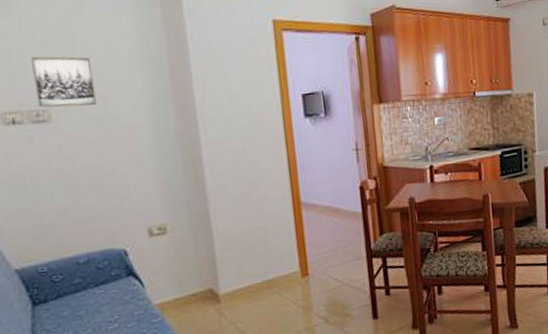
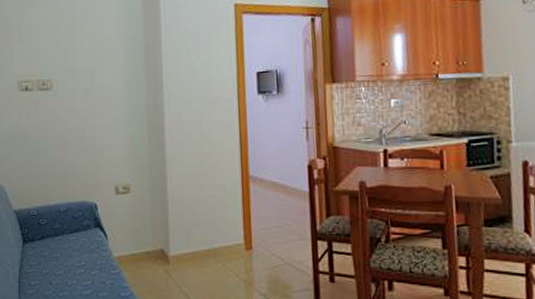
wall art: present [31,56,96,108] -> none [44,37,86,78]

